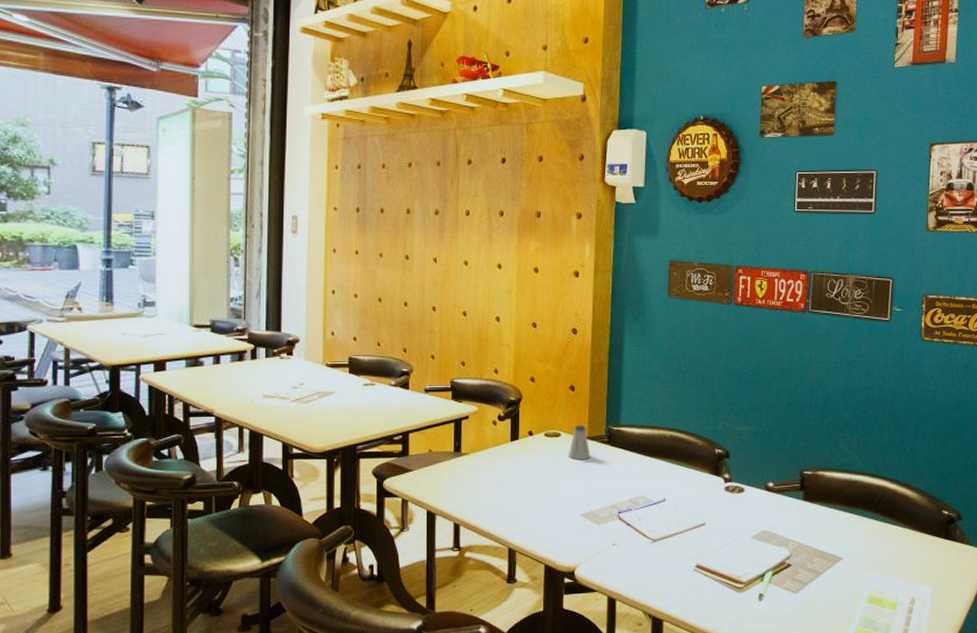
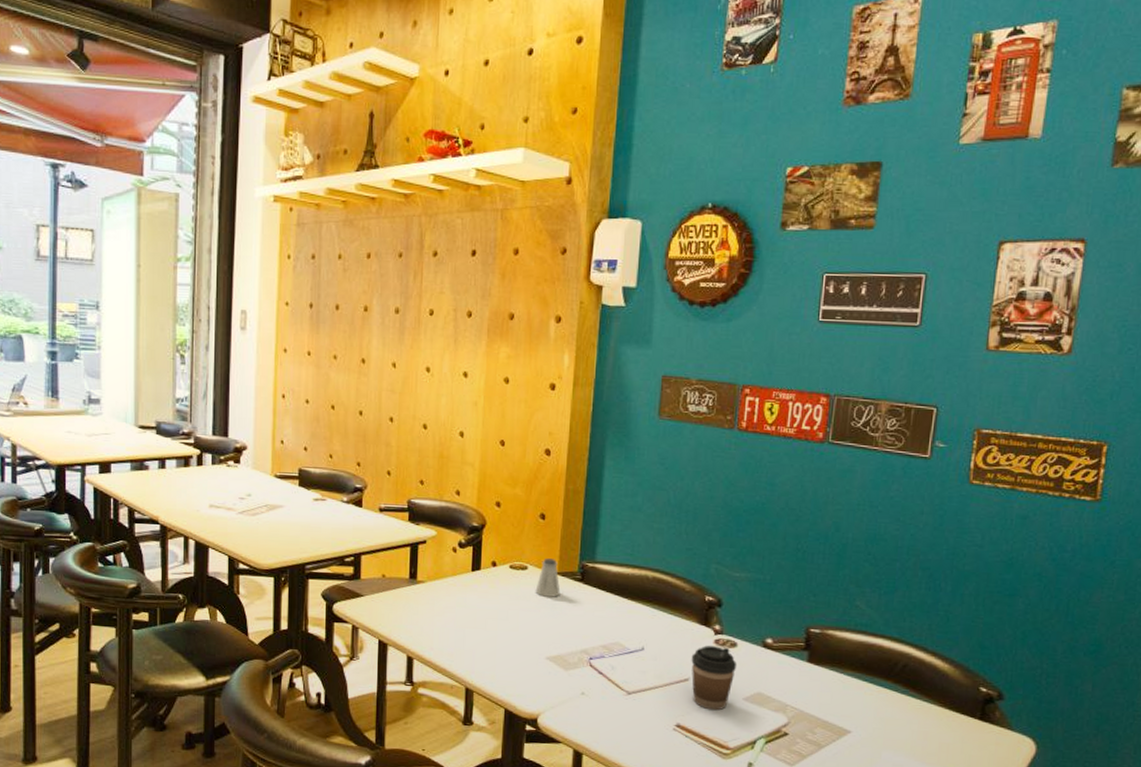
coffee cup: none [706,493,745,550] -> present [691,646,737,711]

